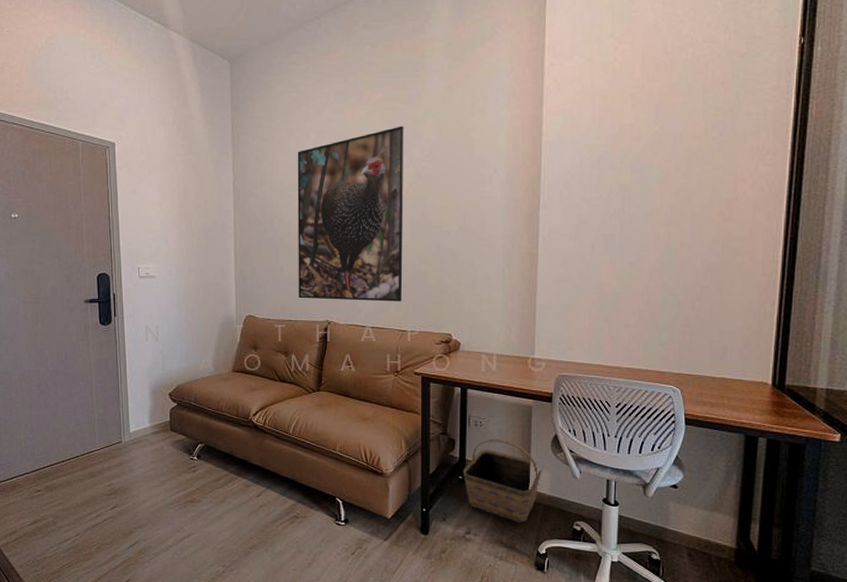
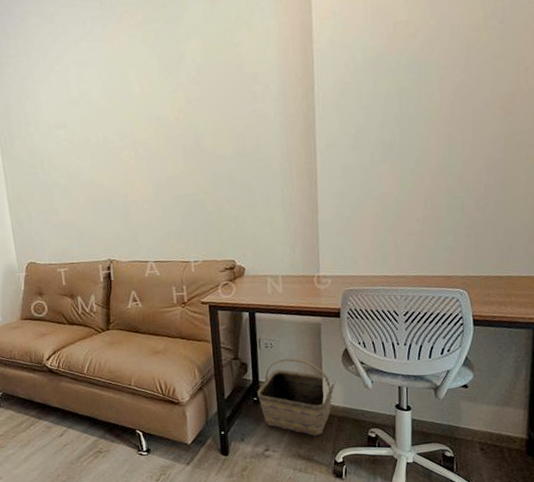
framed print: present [297,125,405,302] -> none [59,47,182,240]

